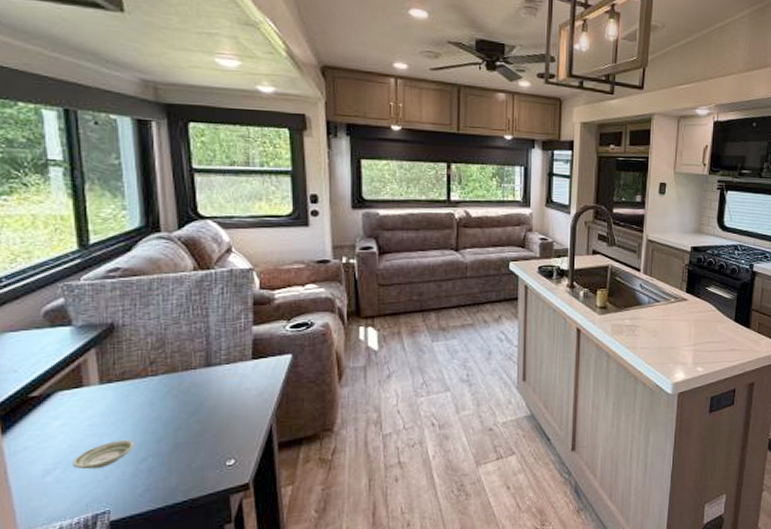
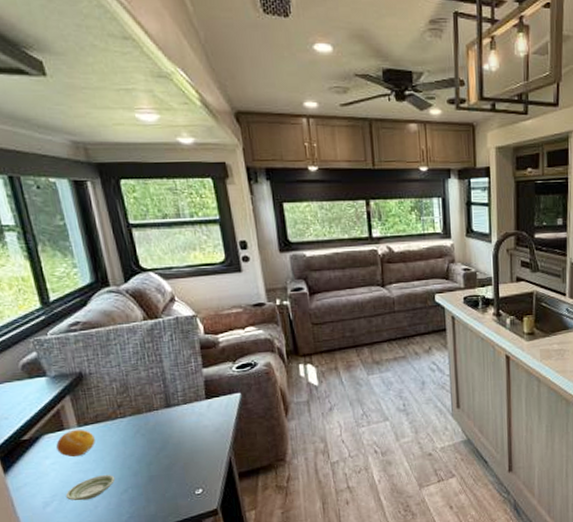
fruit: none [70,387,117,419] -> present [56,429,95,458]

